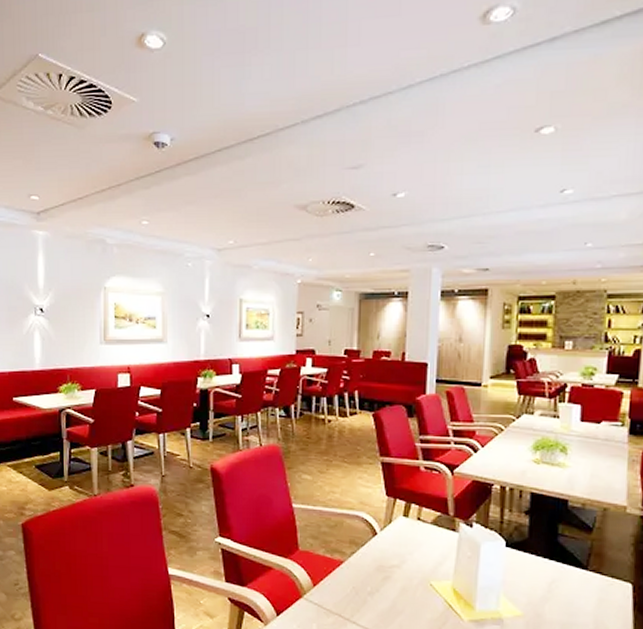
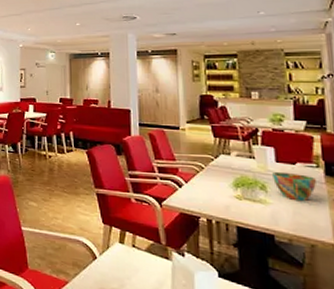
cup: none [575,431,619,462] -> present [272,171,316,201]

